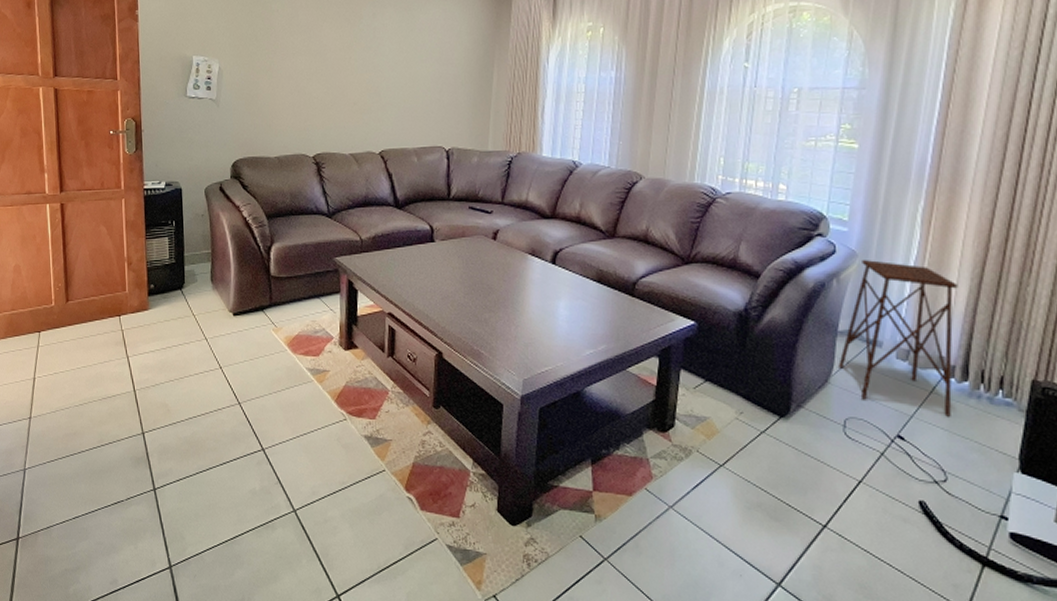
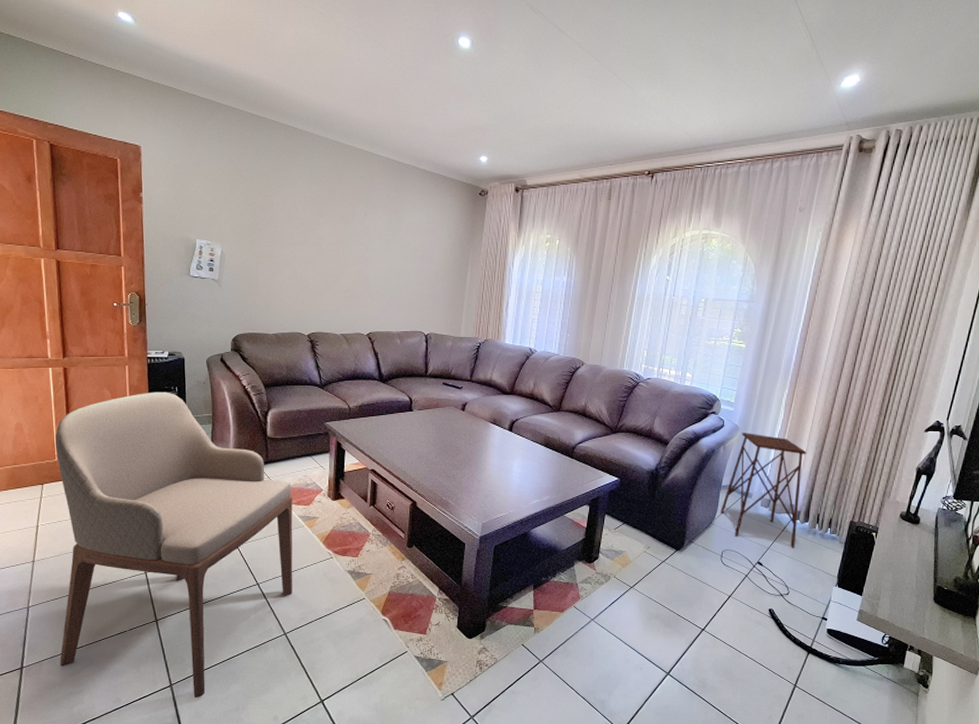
armchair: none [52,226,303,585] -> present [55,392,293,699]

